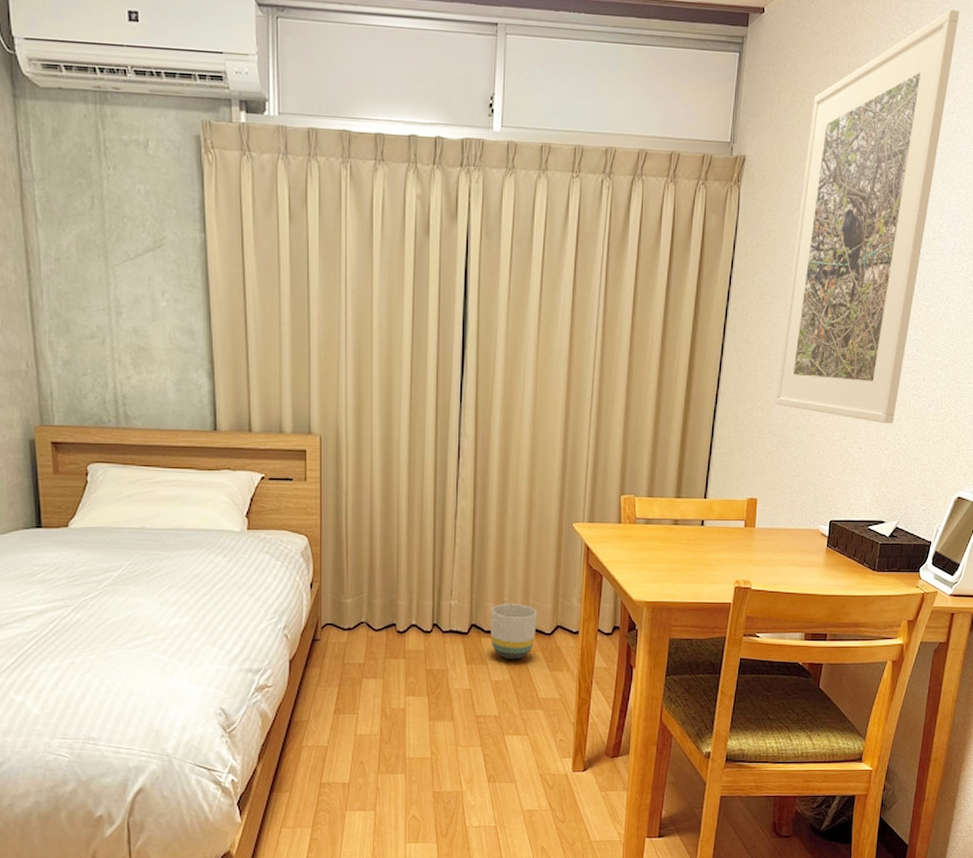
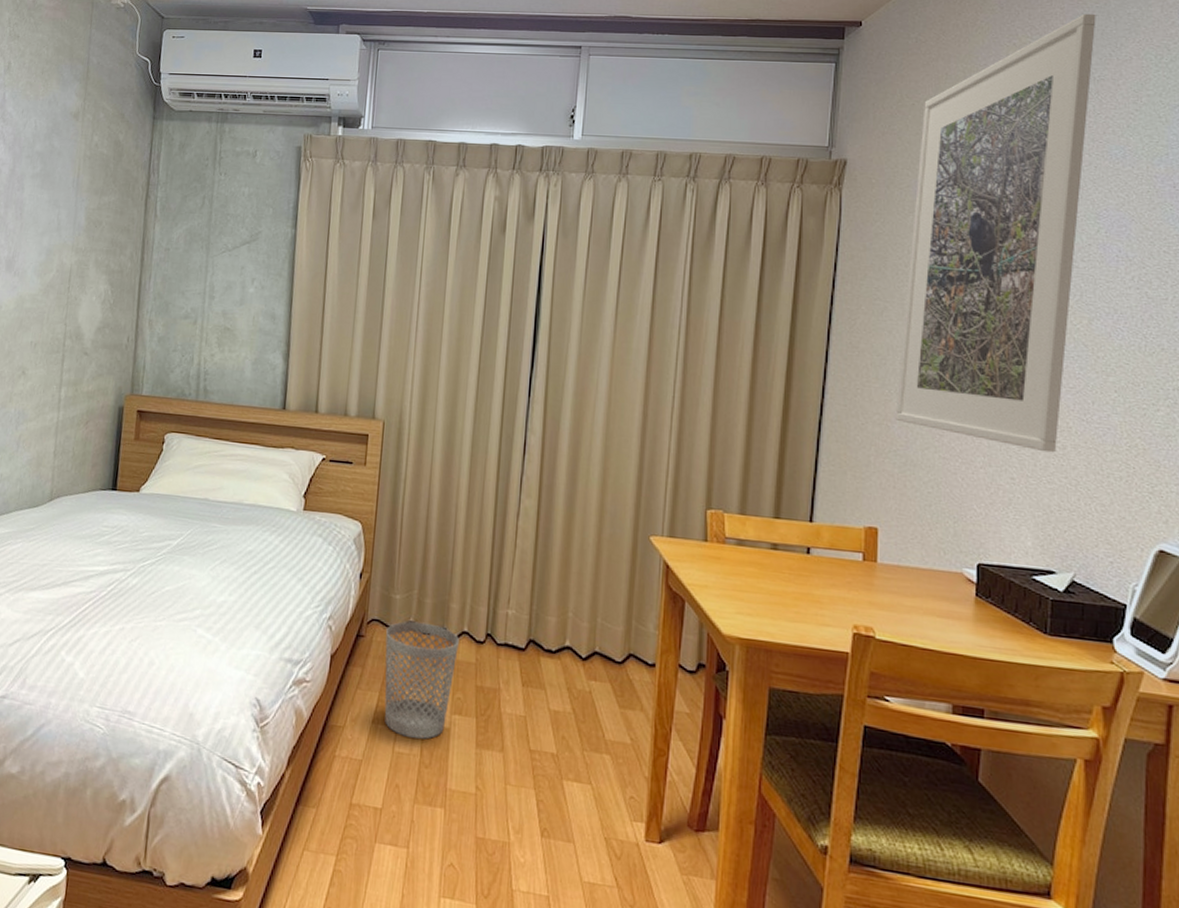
wastebasket: none [340,621,408,721] -> present [384,621,459,739]
planter: present [491,604,537,660] -> none [551,620,606,689]

